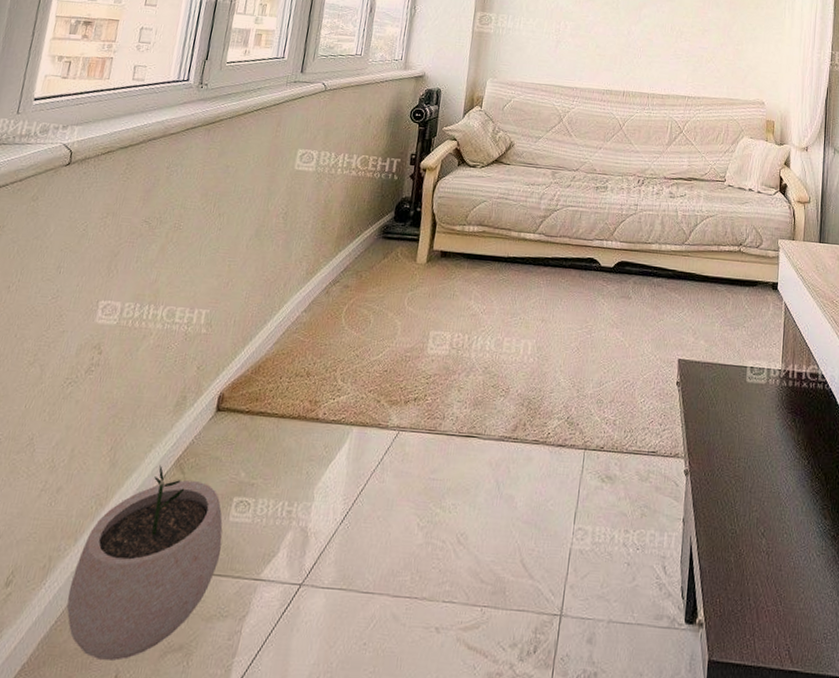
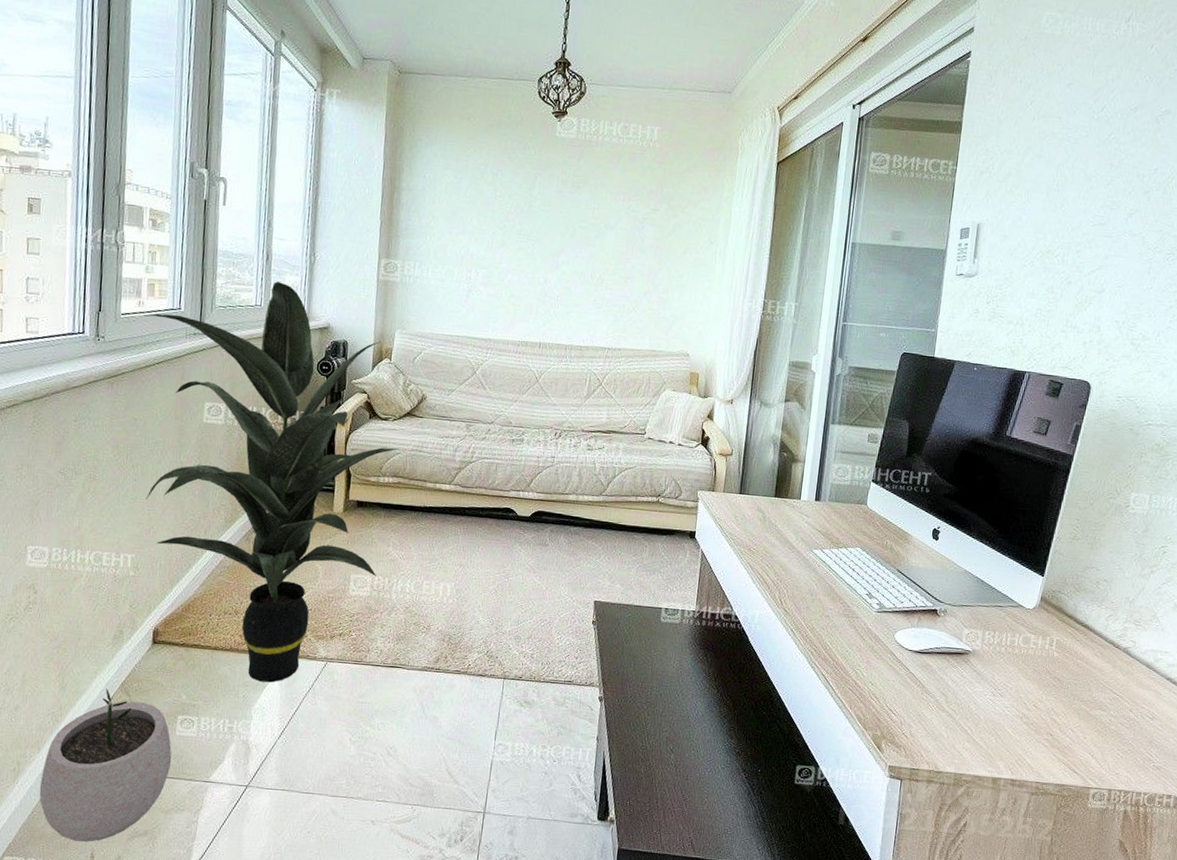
indoor plant: none [228,32,487,456] -> present [143,281,400,683]

